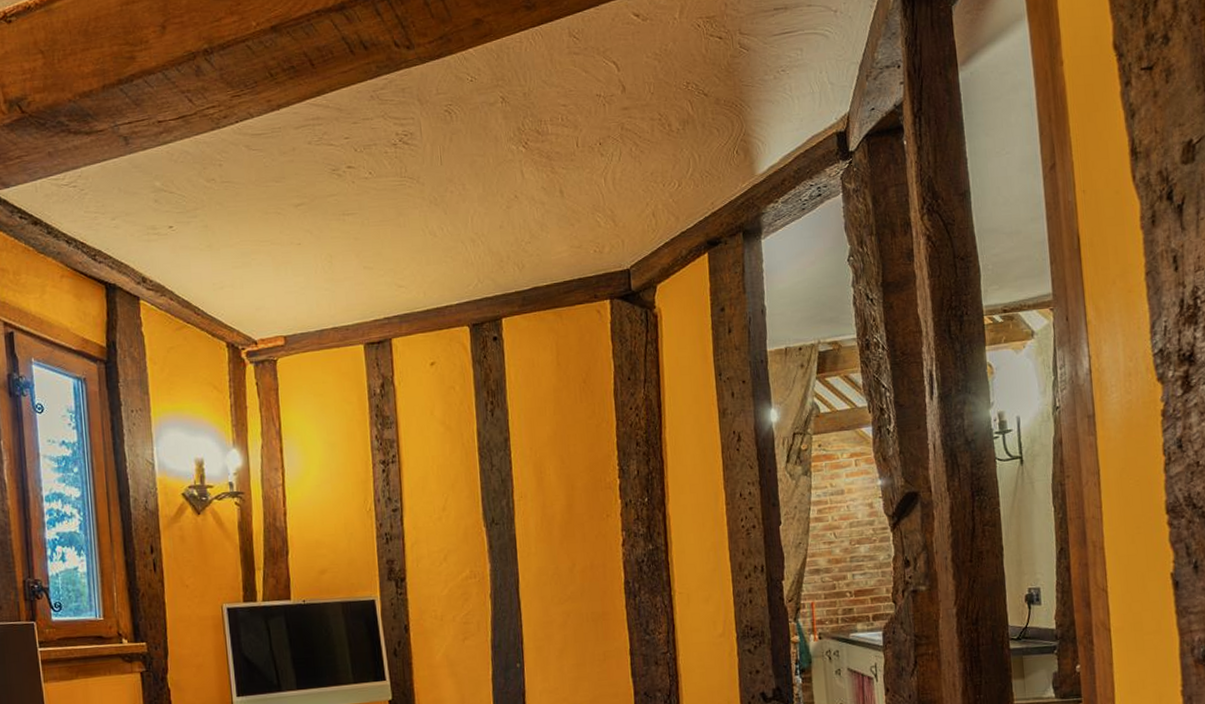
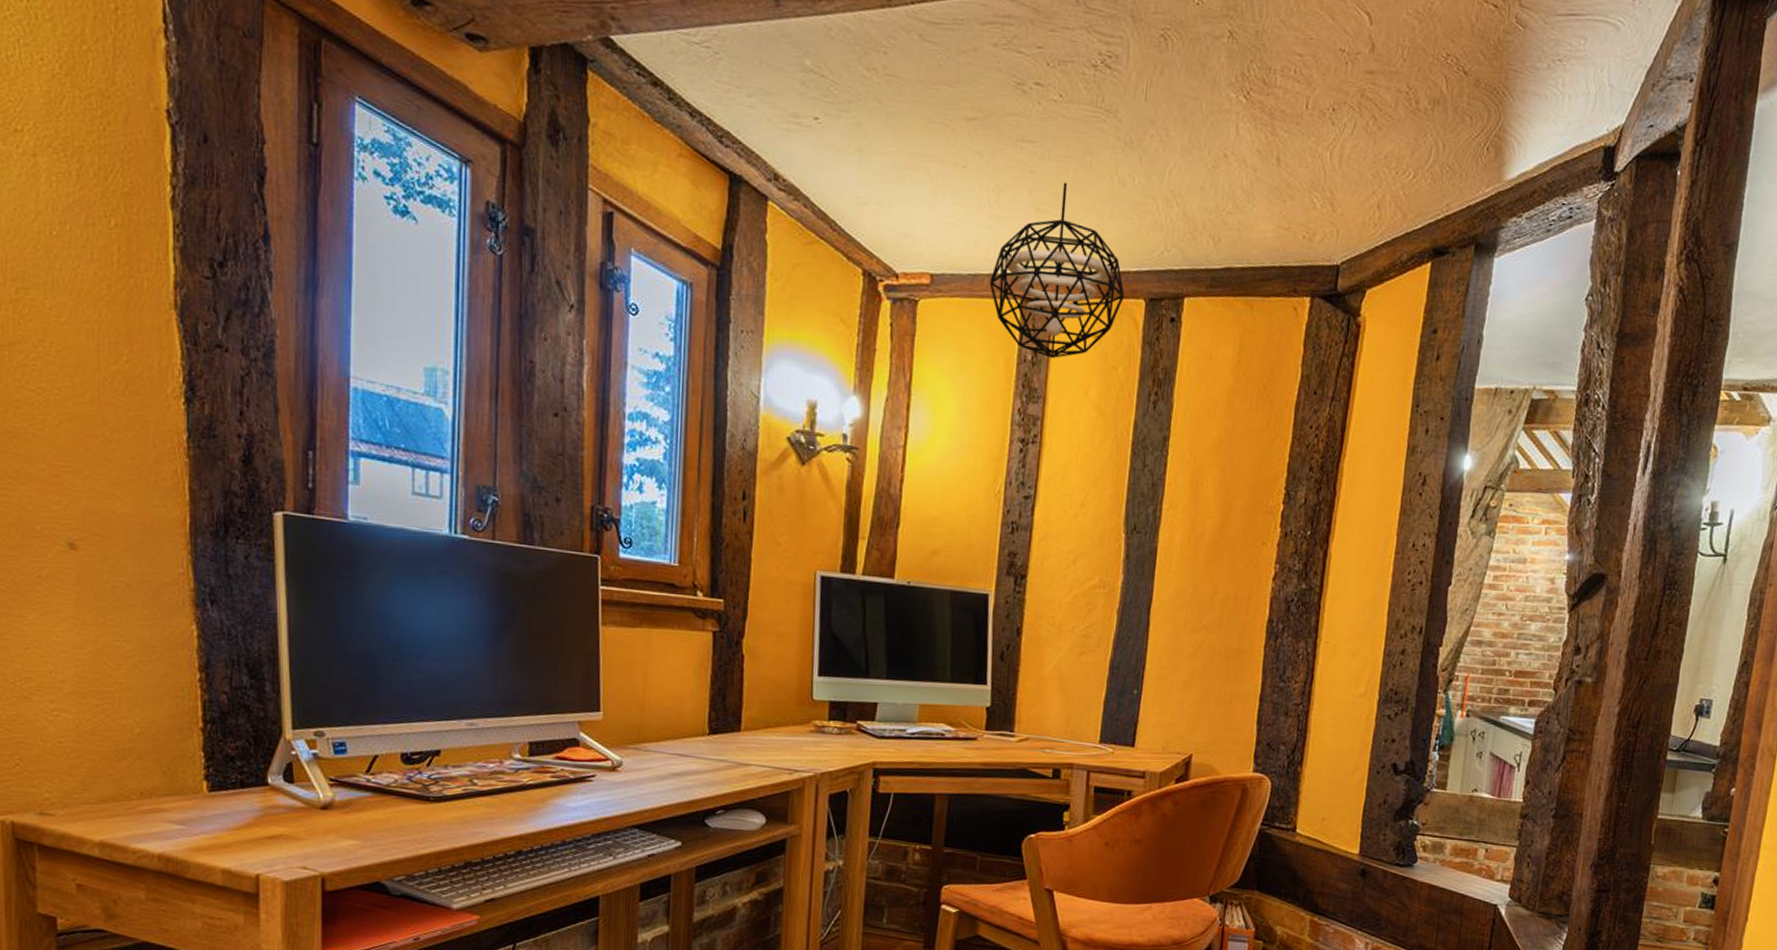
pendant light: none [334,241,451,388] -> present [989,182,1125,358]

